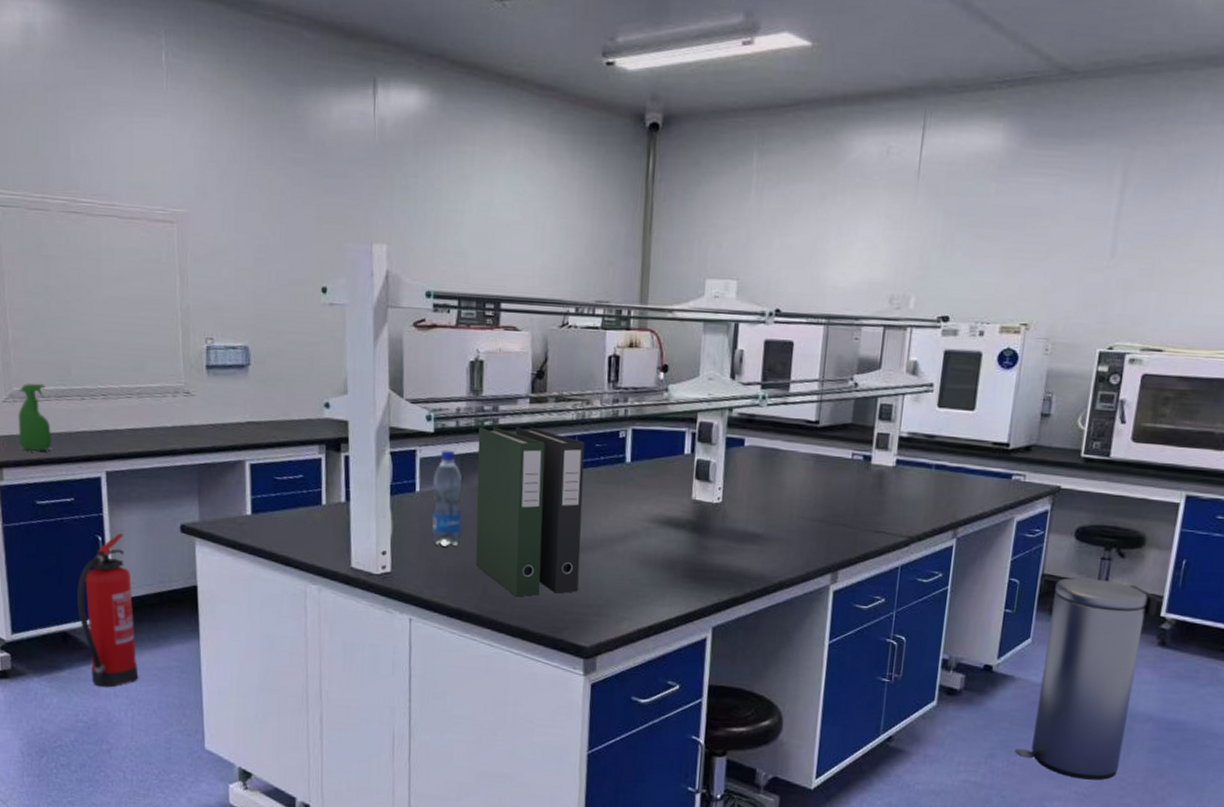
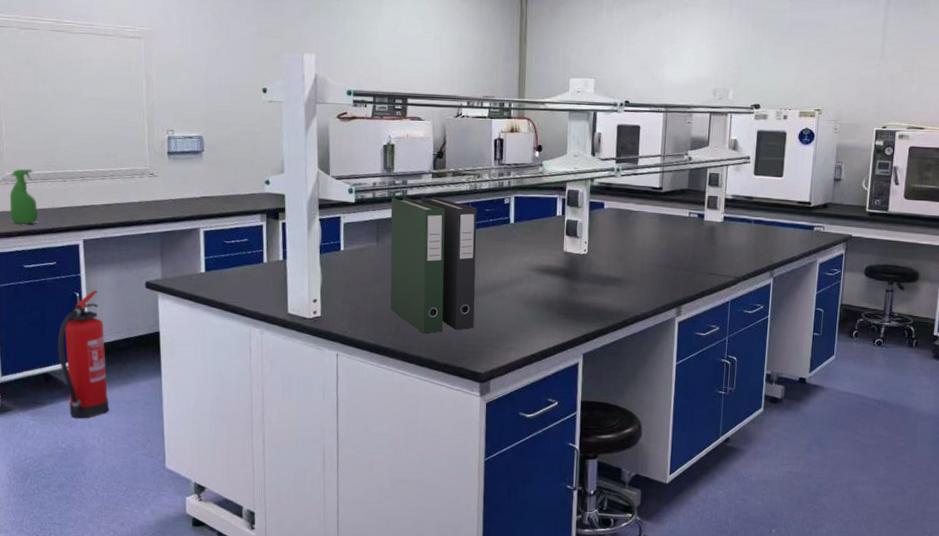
bottle: present [432,449,463,548] -> none [354,216,379,295]
pedal bin: present [1015,577,1158,780] -> none [826,306,931,468]

